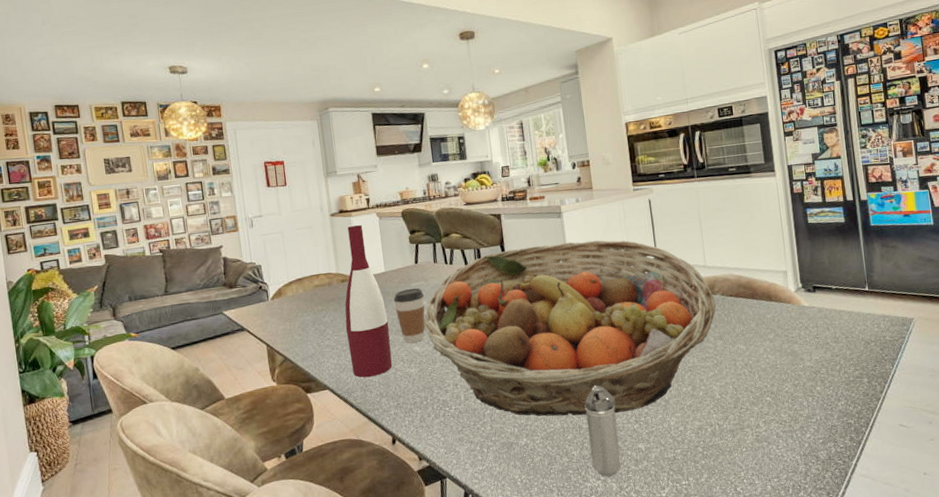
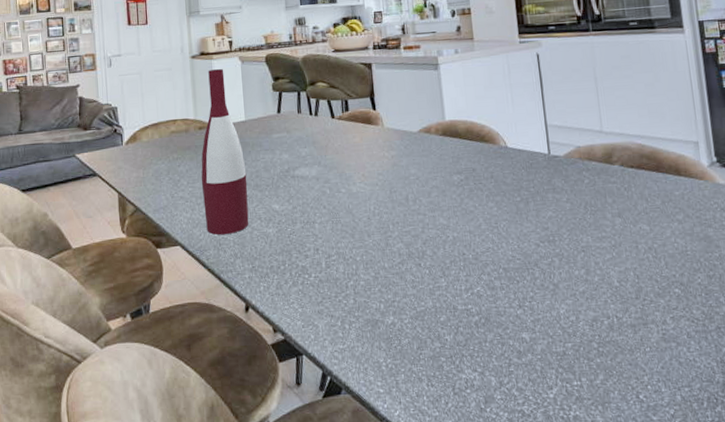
coffee cup: present [393,287,425,343] -> none [253,139,287,200]
fruit basket: present [423,240,716,417] -> none [284,96,614,295]
shaker: present [584,385,622,477] -> none [459,261,502,369]

